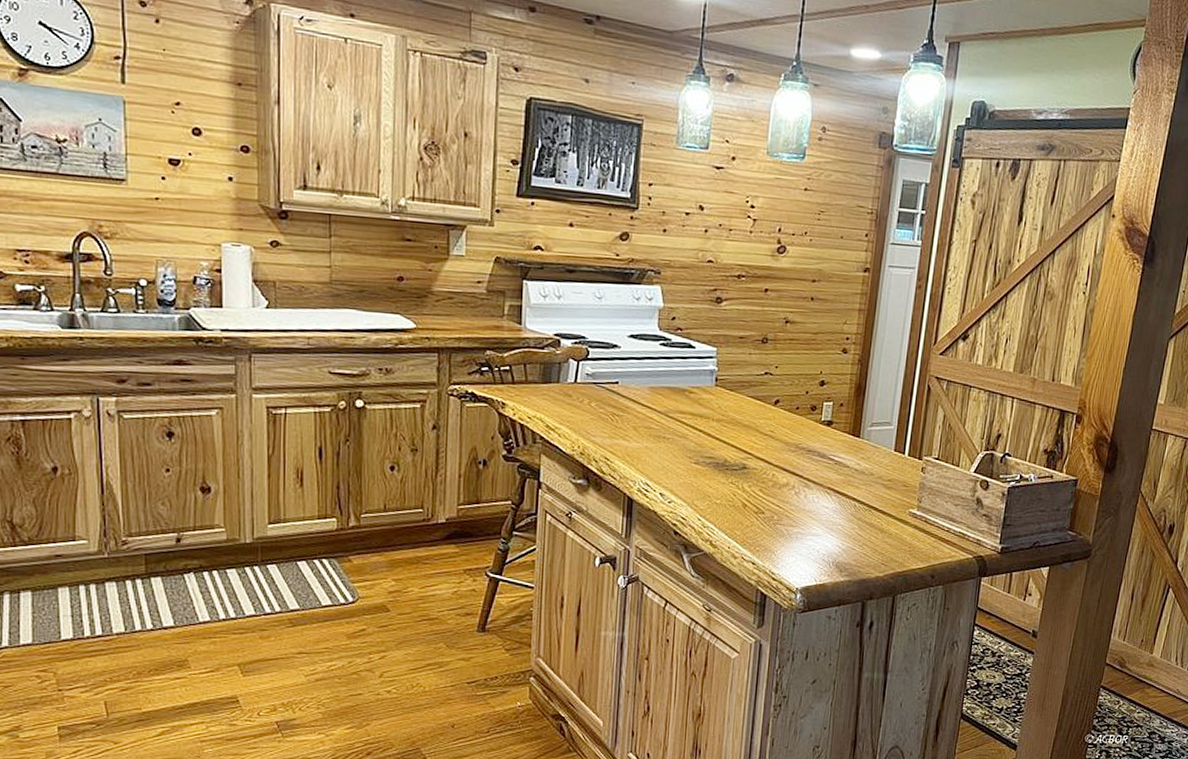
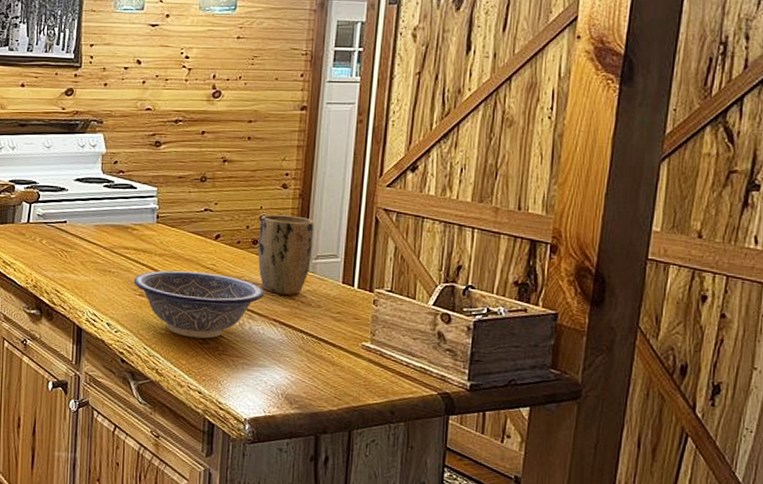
decorative bowl: none [689,437,820,508] -> present [133,270,264,339]
plant pot: none [815,380,871,463] -> present [257,214,315,295]

